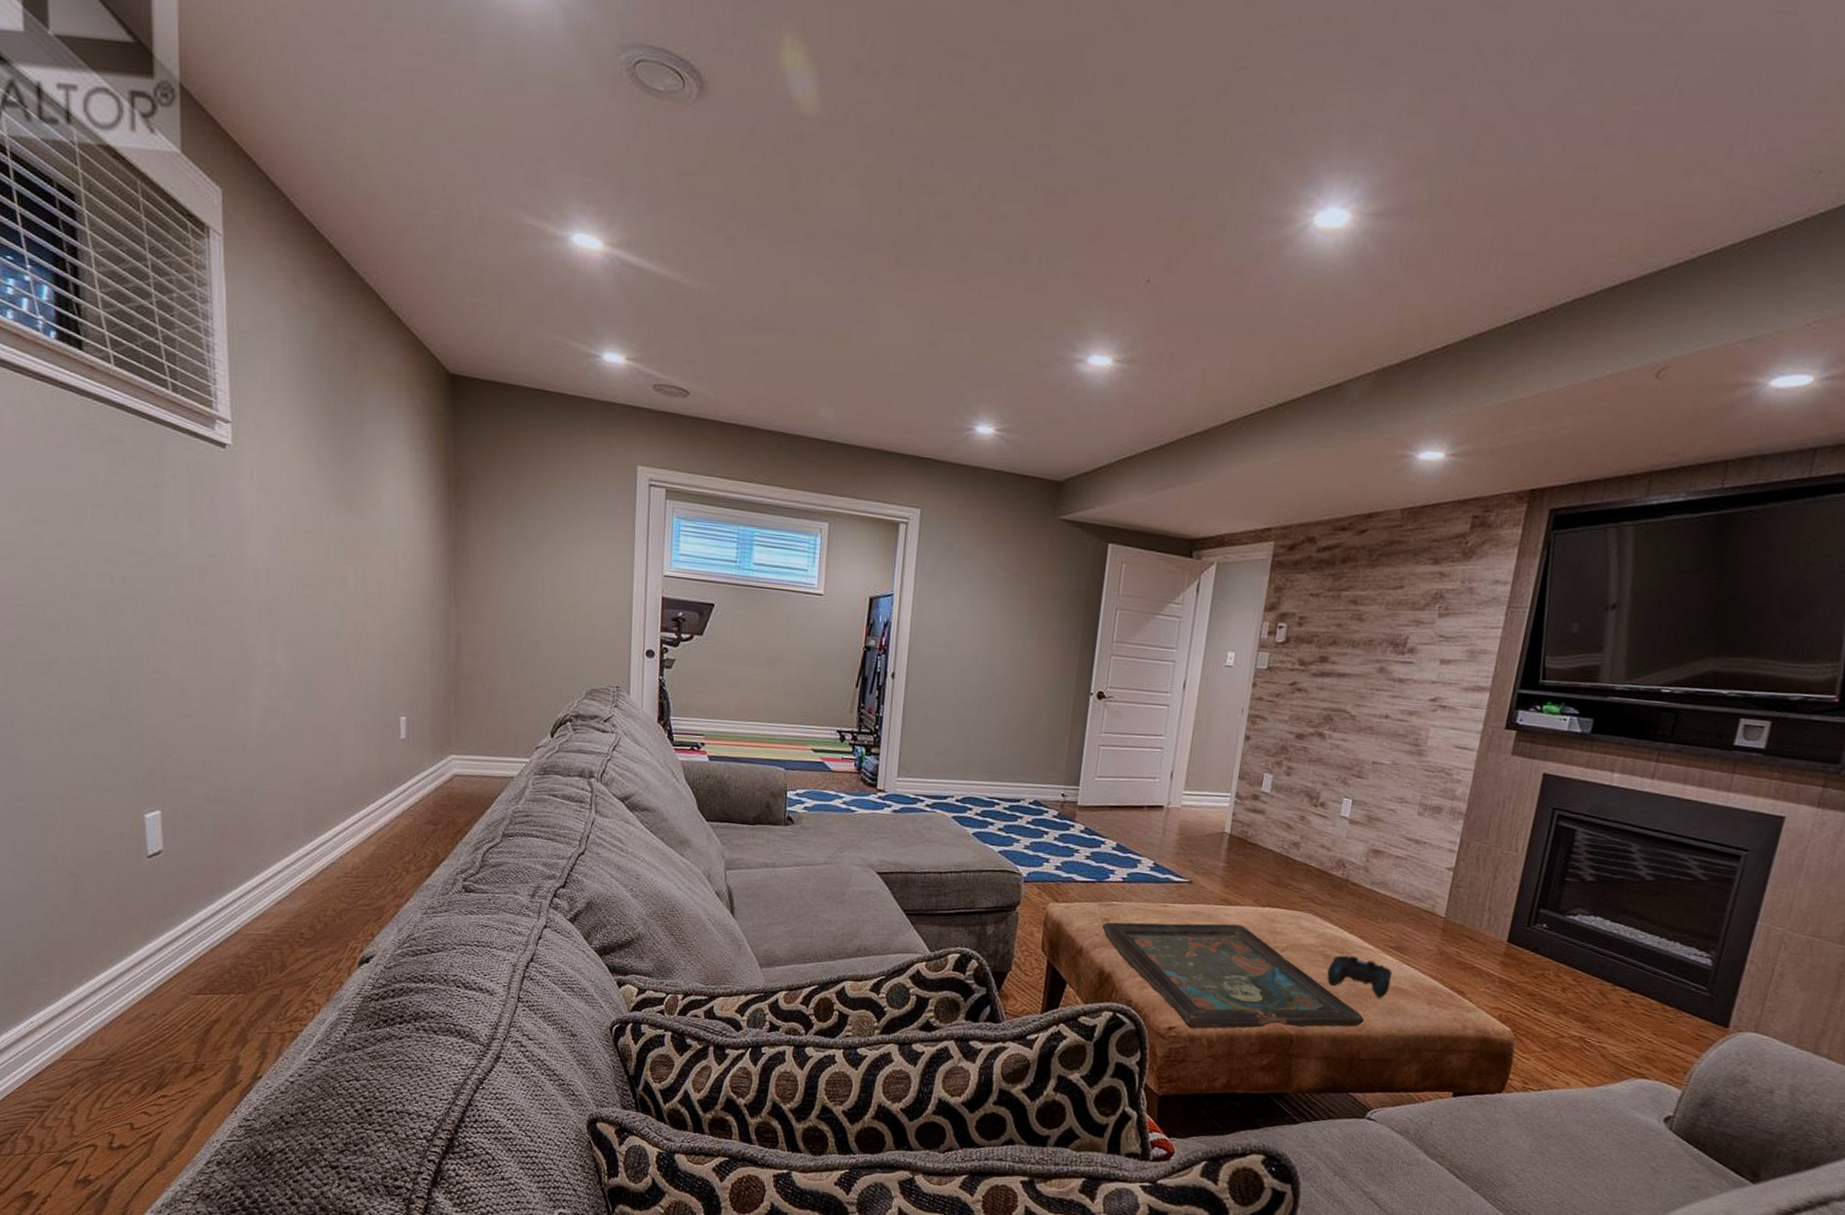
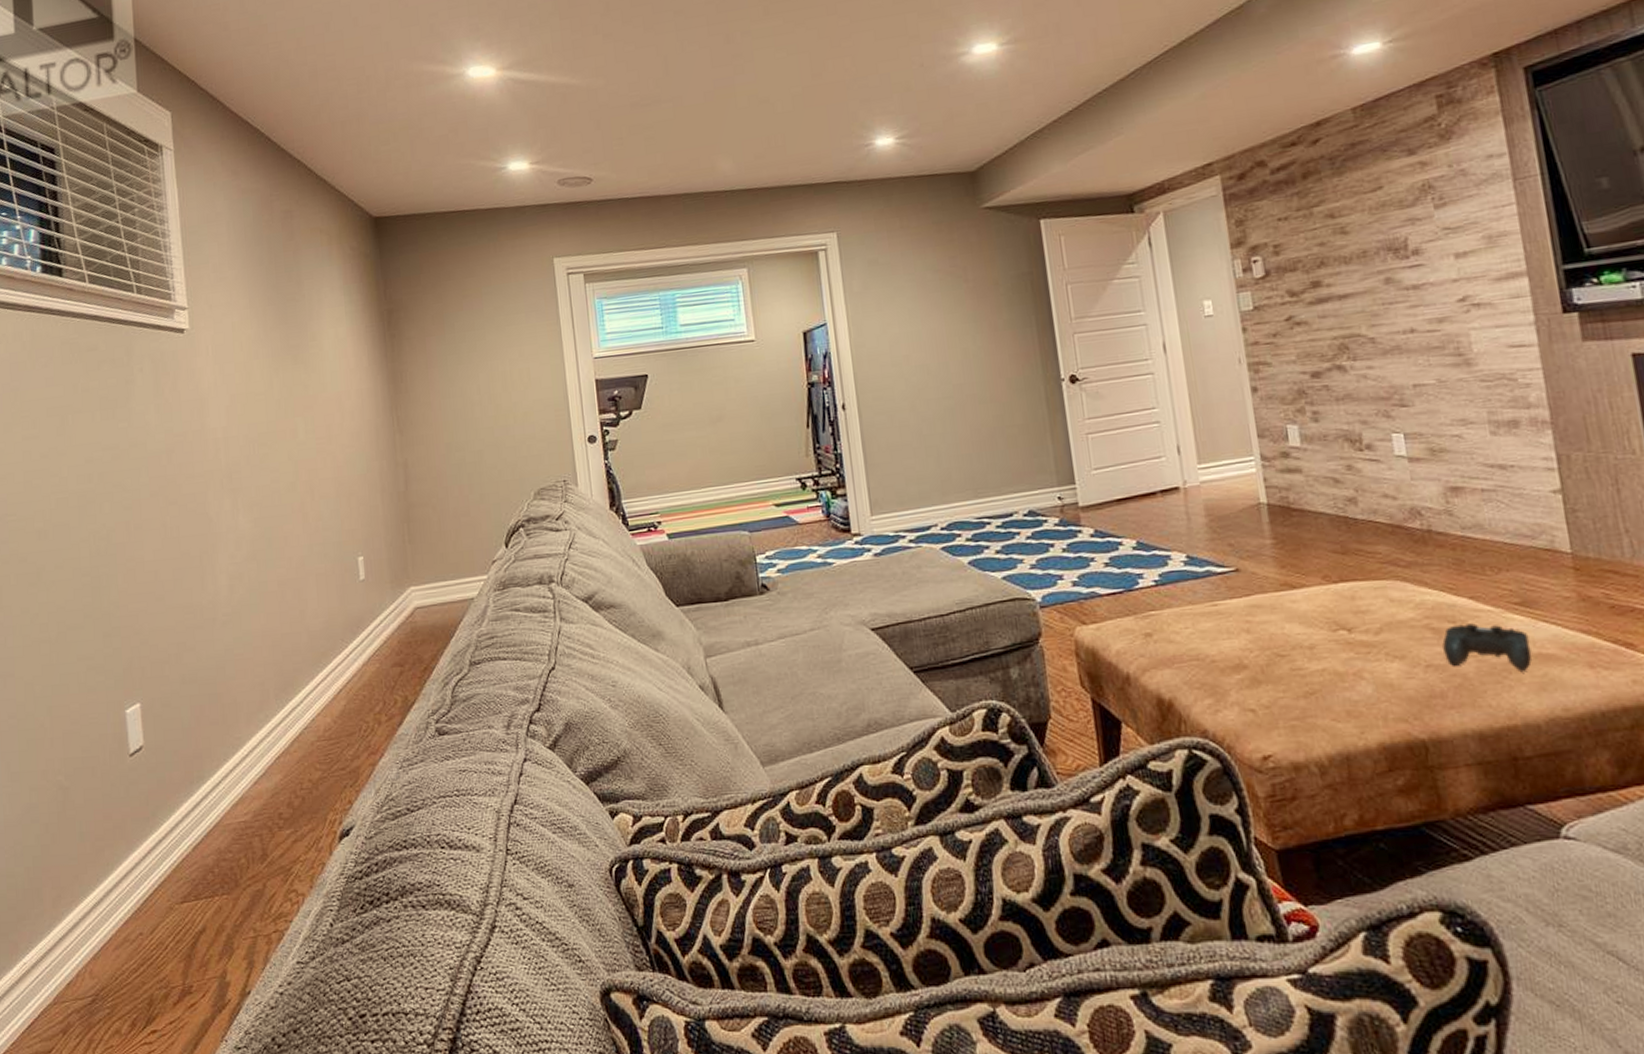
decorative tray: present [1102,922,1364,1029] -> none [1145,611,1513,753]

